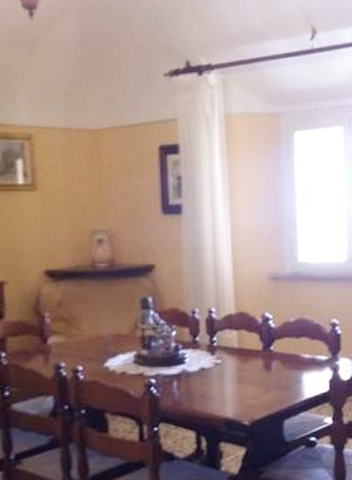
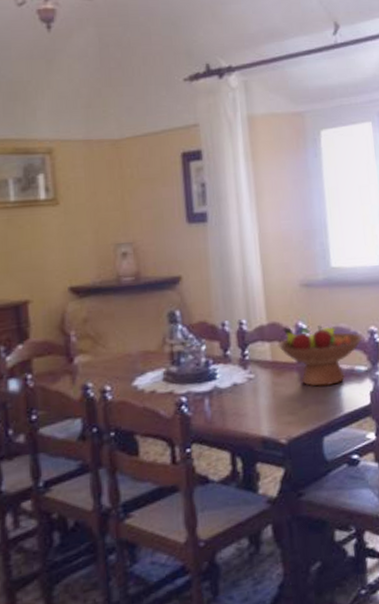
fruit bowl: none [244,316,325,374] -> present [277,325,363,387]

